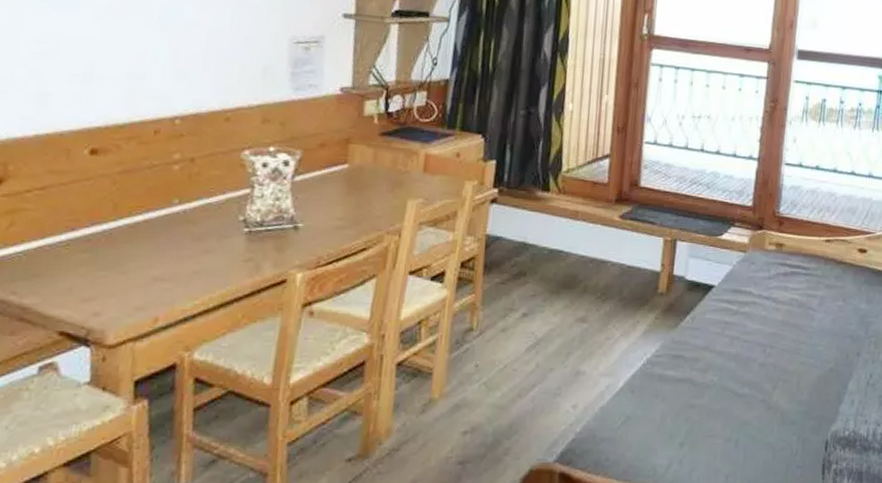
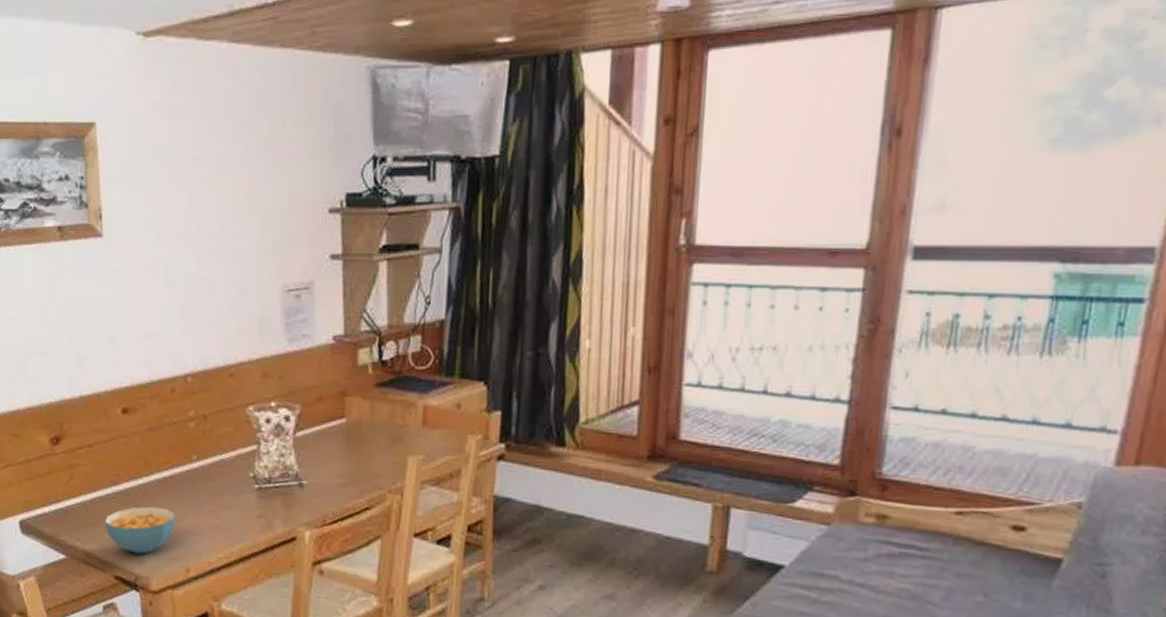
cereal bowl: none [51,253,147,306] -> present [104,506,176,554]

